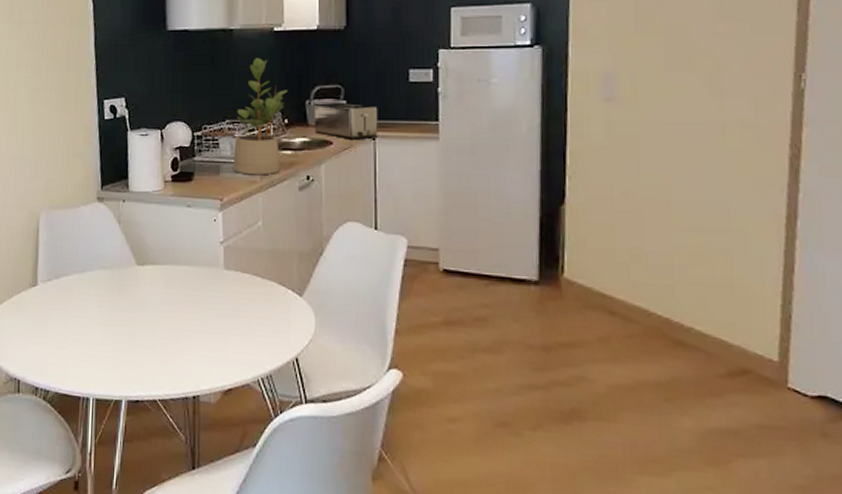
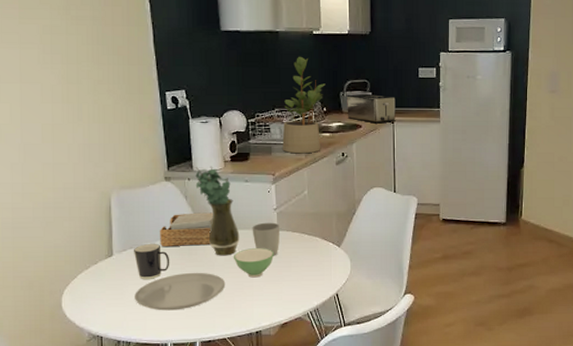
plate: none [57,312,159,358] -> present [135,272,226,311]
mug: none [58,274,98,317] -> present [133,243,170,279]
napkin holder: none [88,241,148,281] -> present [160,212,213,246]
vase: none [130,186,178,296] -> present [195,166,240,256]
bowl: none [169,289,219,327] -> present [233,248,275,278]
cup: none [193,258,226,300] -> present [252,222,280,255]

